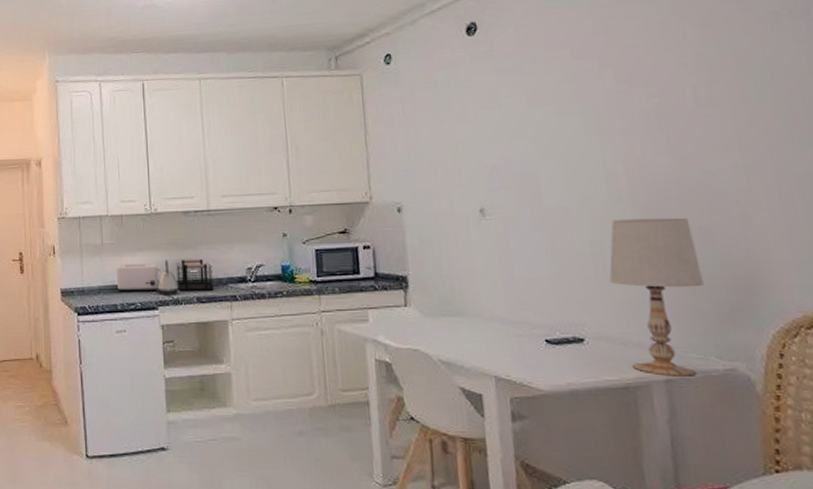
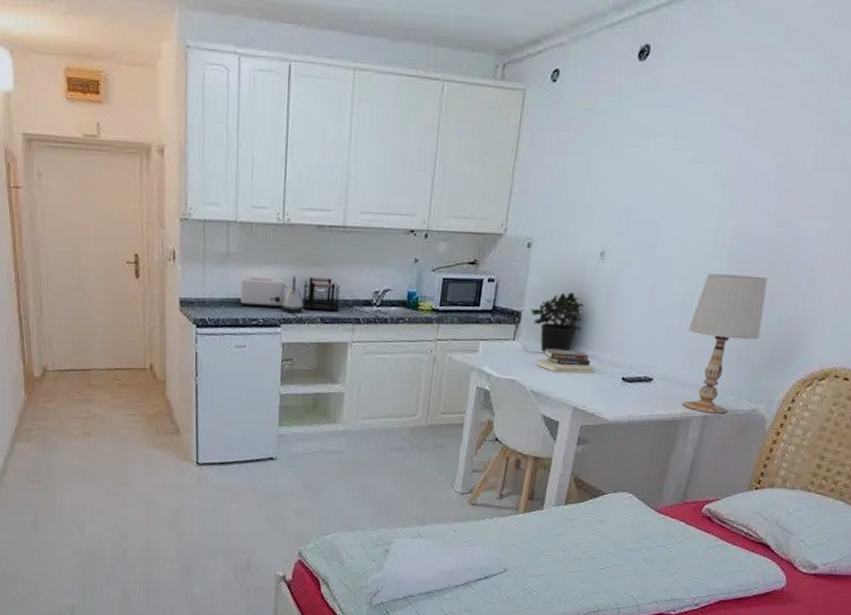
potted plant: none [417,252,481,317] -> present [530,292,585,352]
books: none [438,312,508,339] -> present [537,348,594,374]

